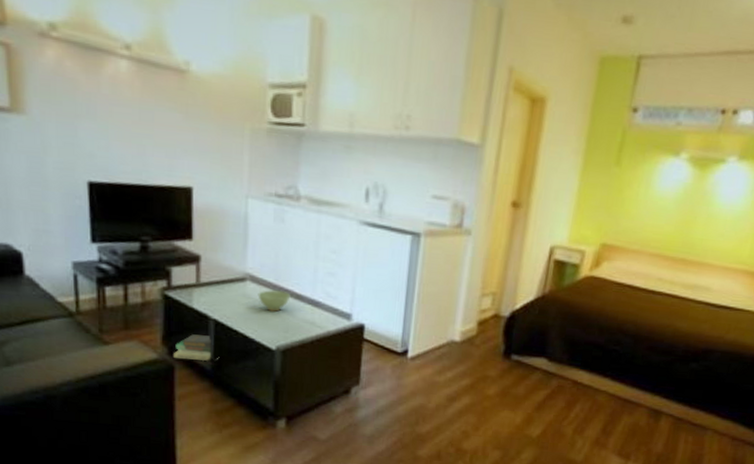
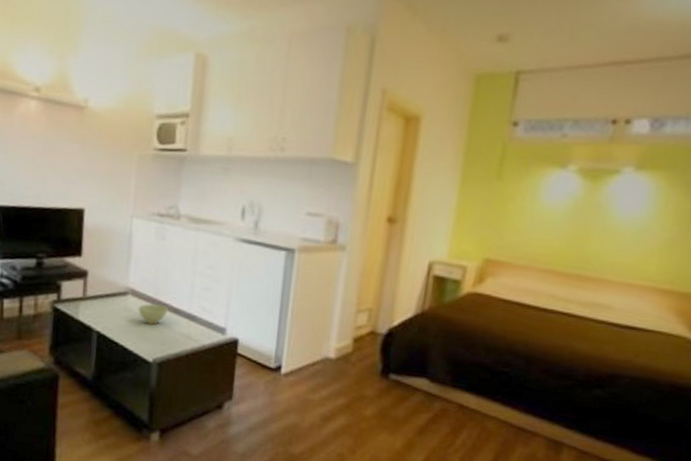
books: present [172,334,220,361] -> none [58,345,100,372]

